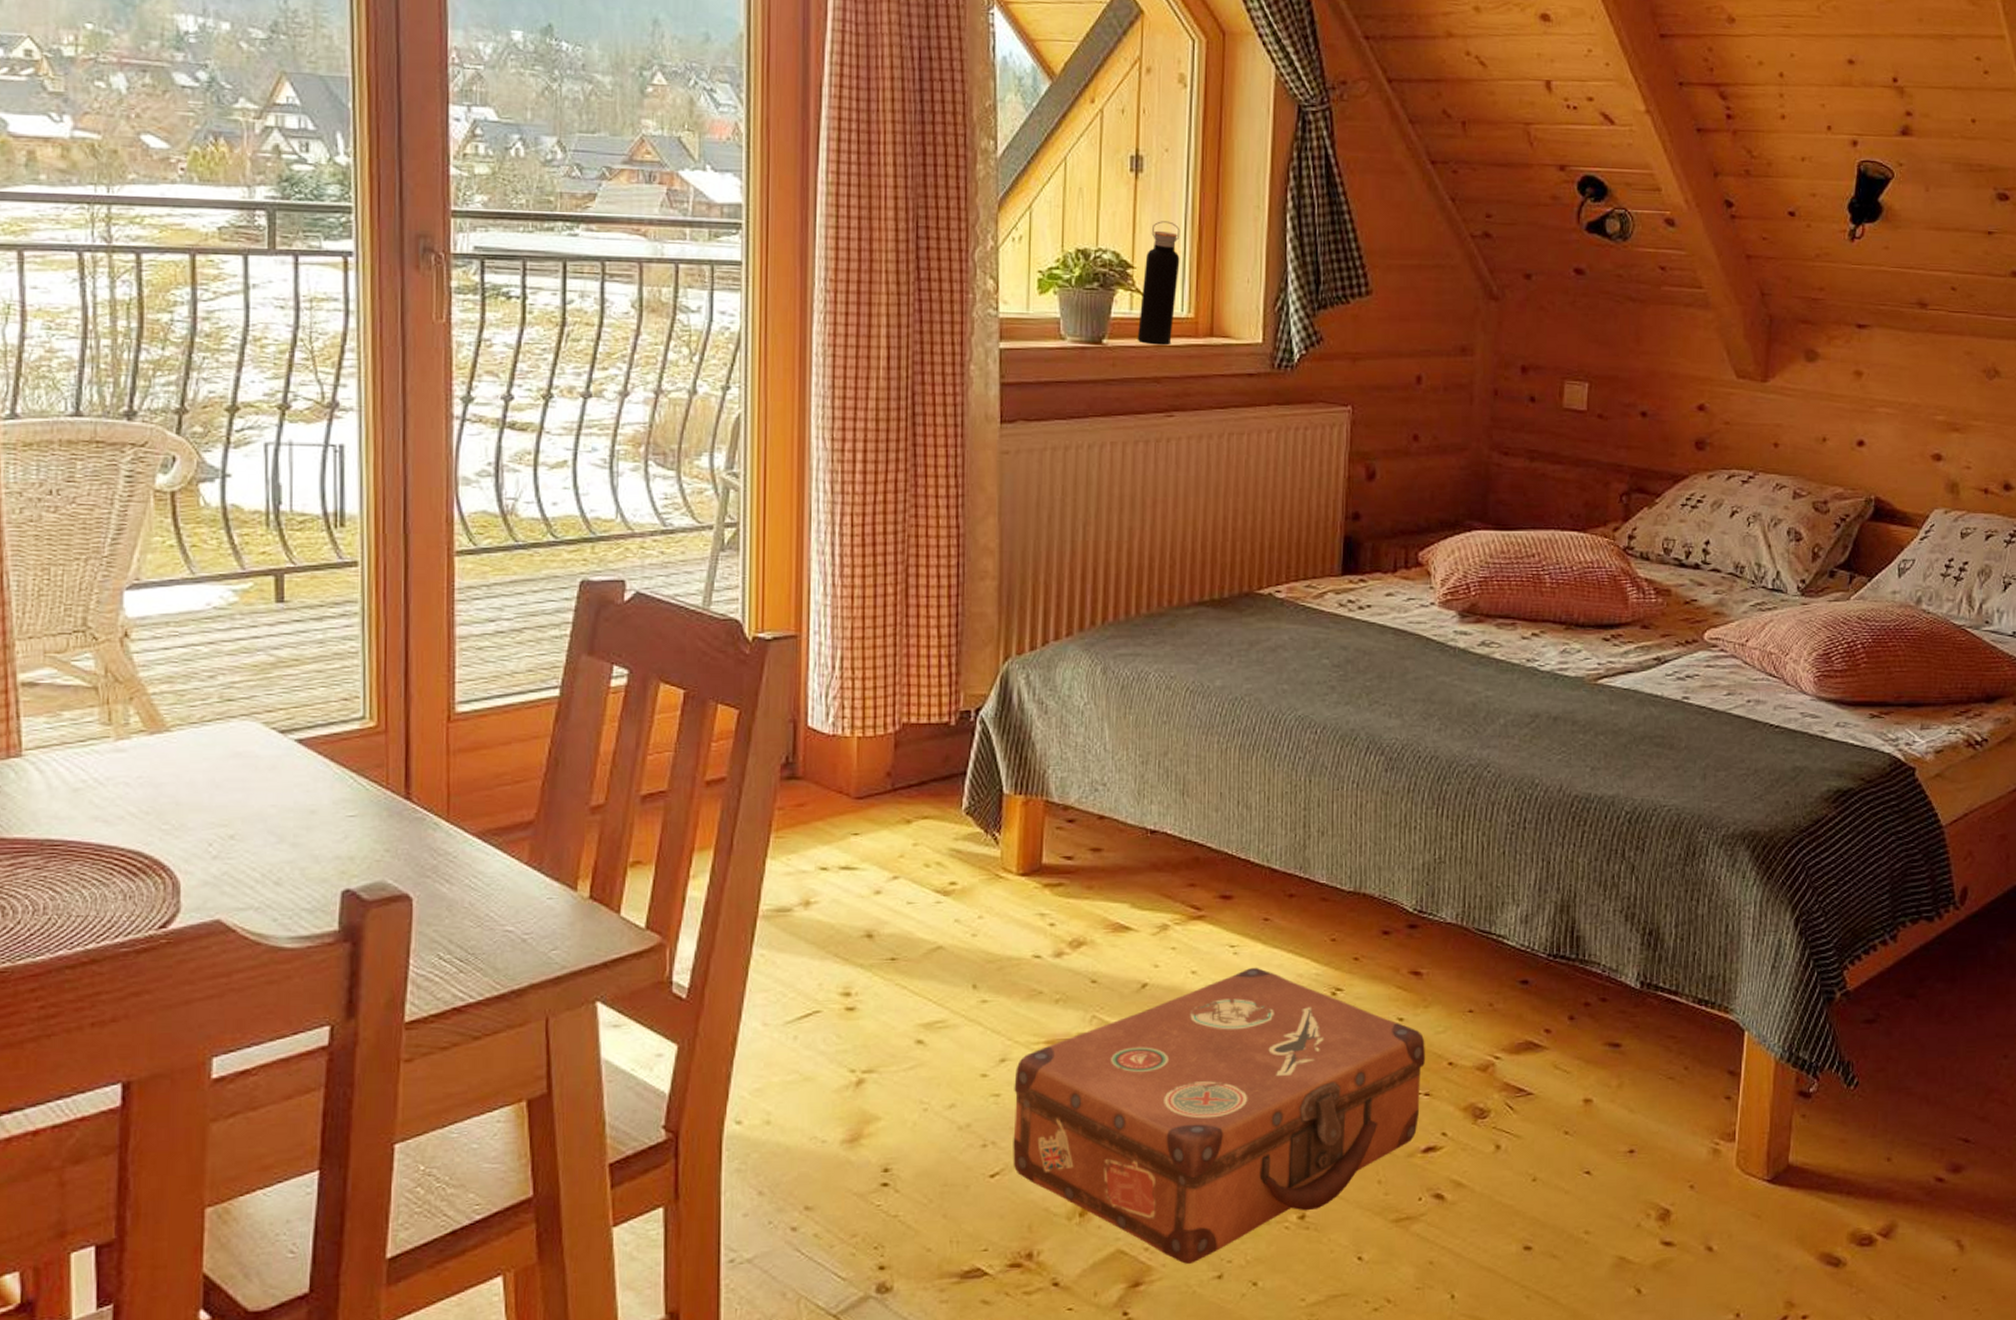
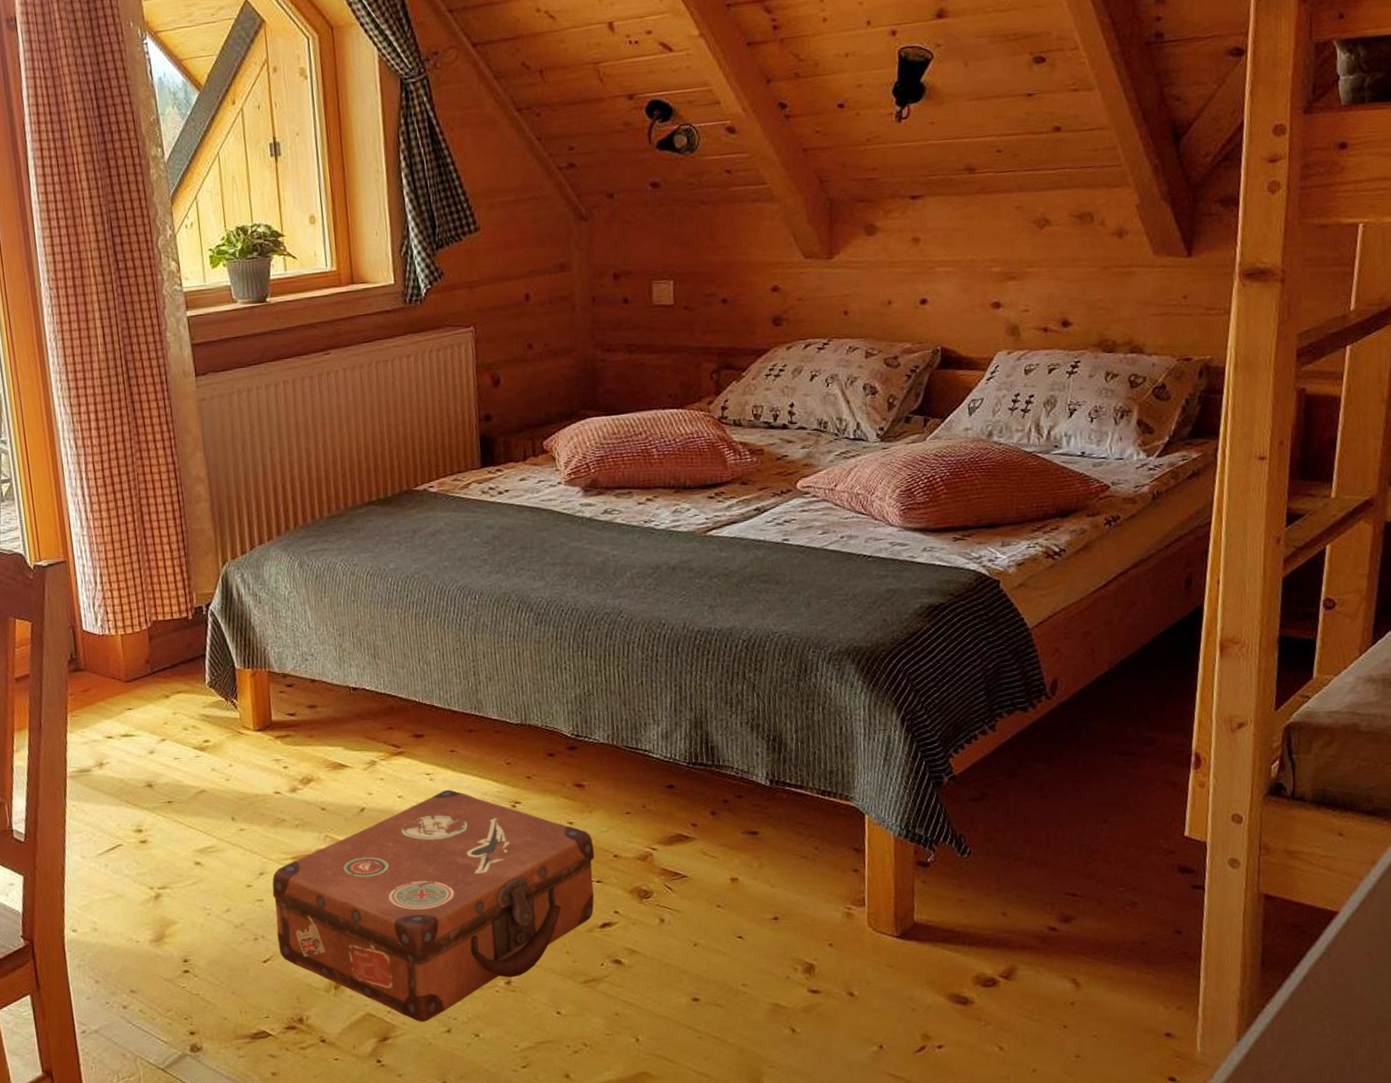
water bottle: present [1137,221,1180,346] -> none [292,193,321,298]

